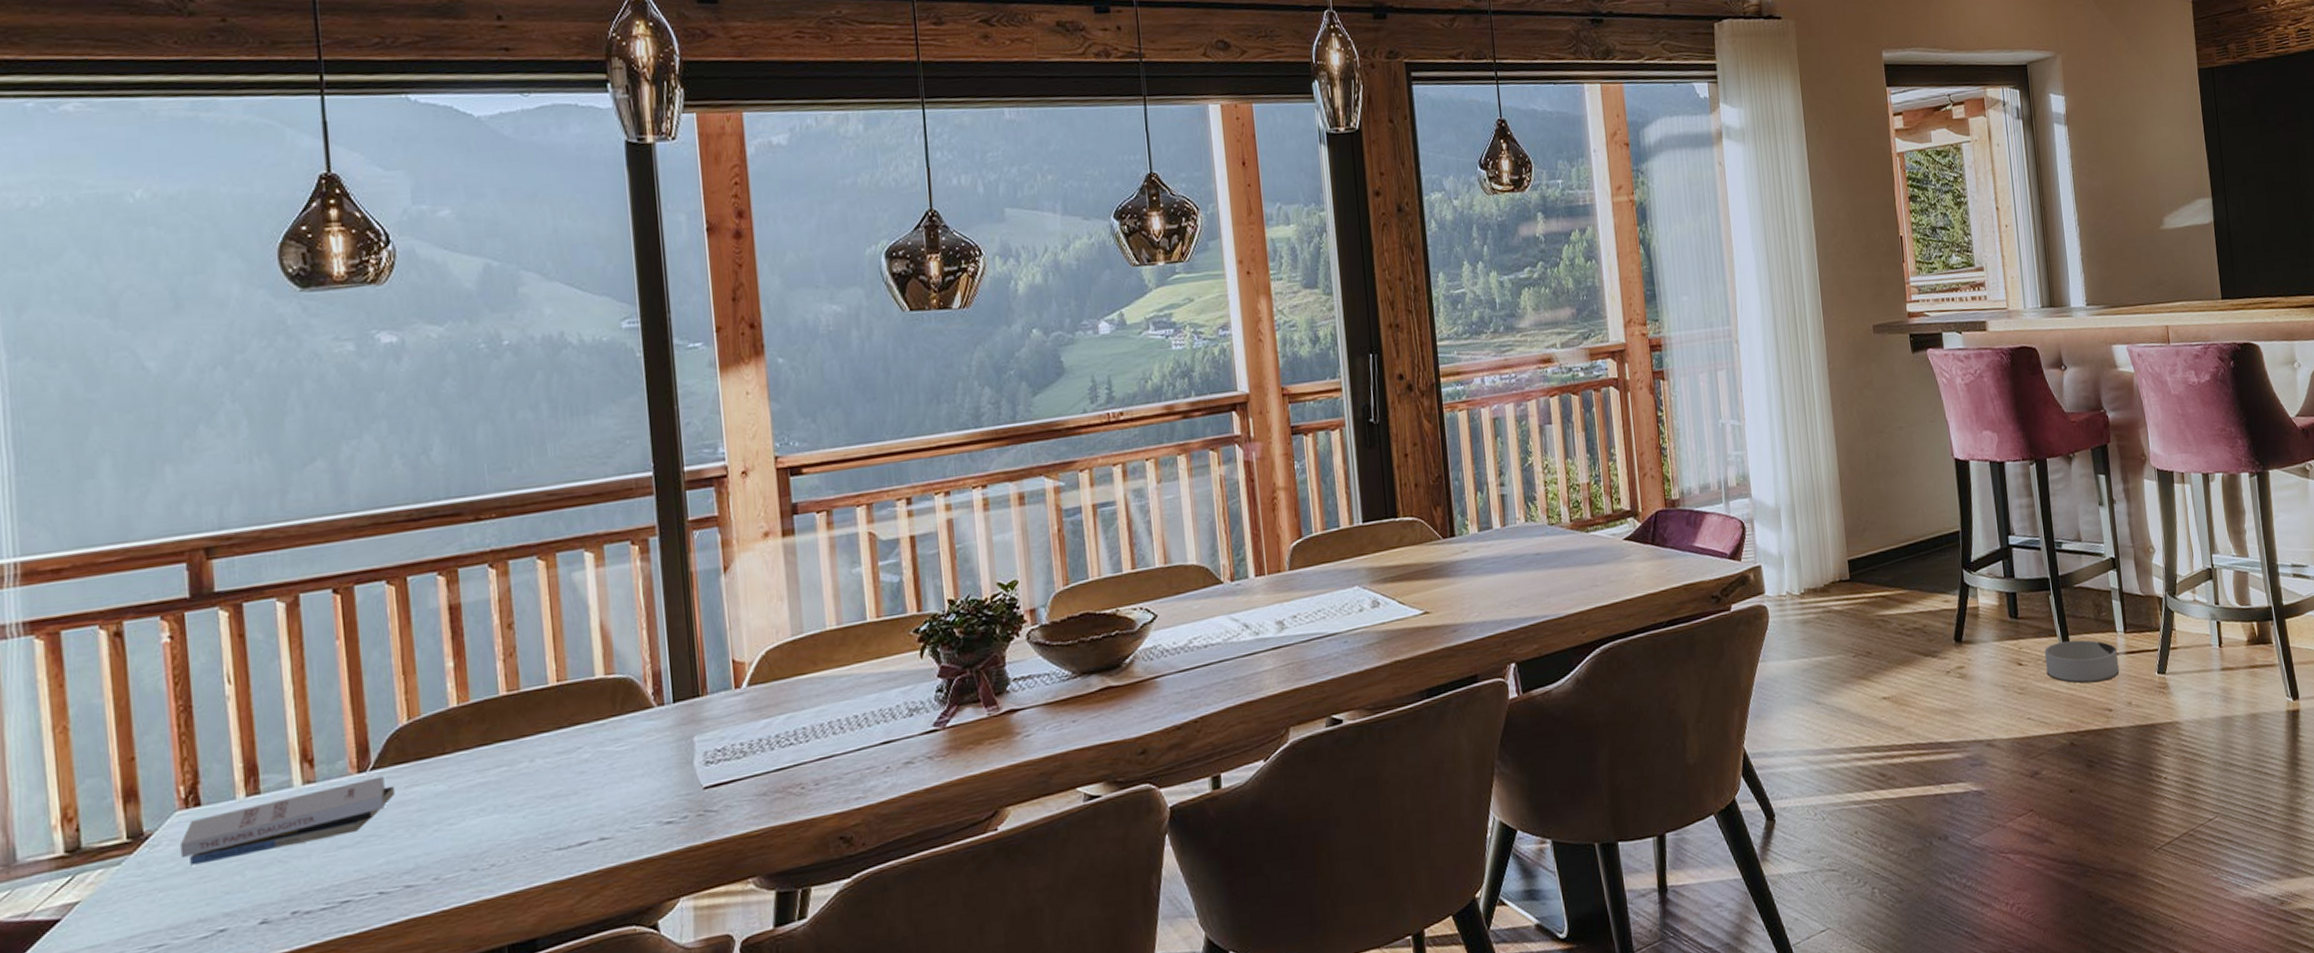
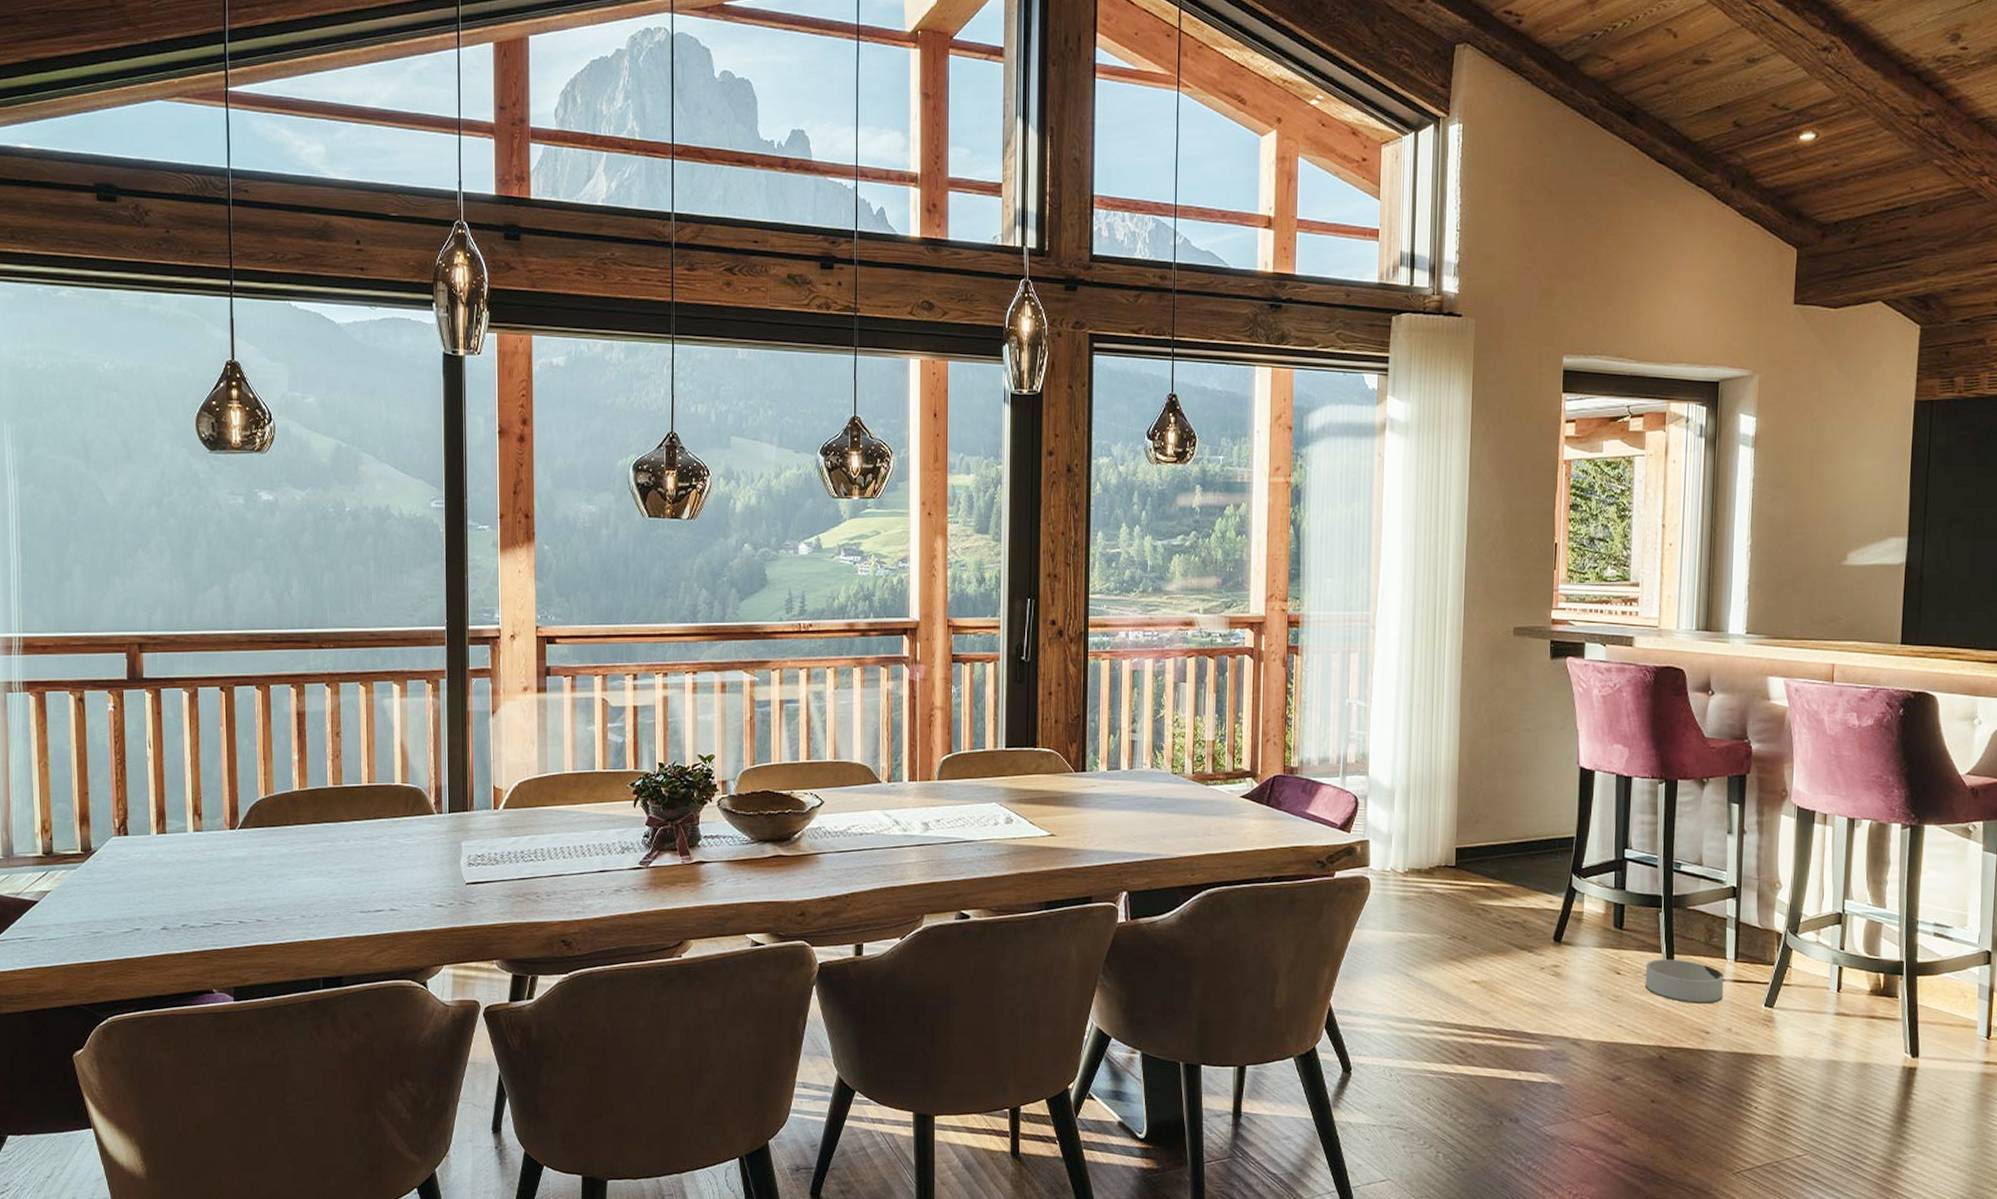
books: present [179,776,395,866] -> none [113,834,253,878]

